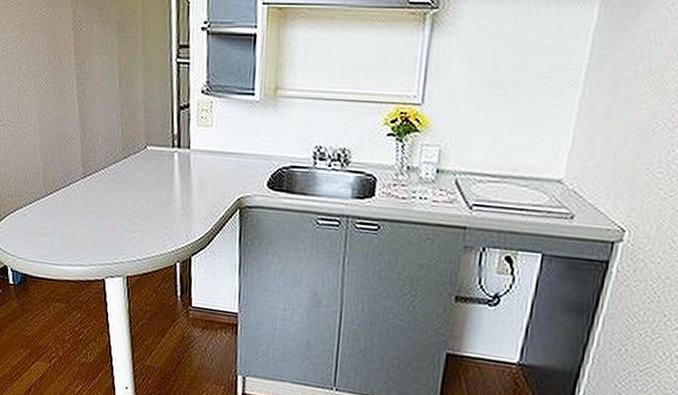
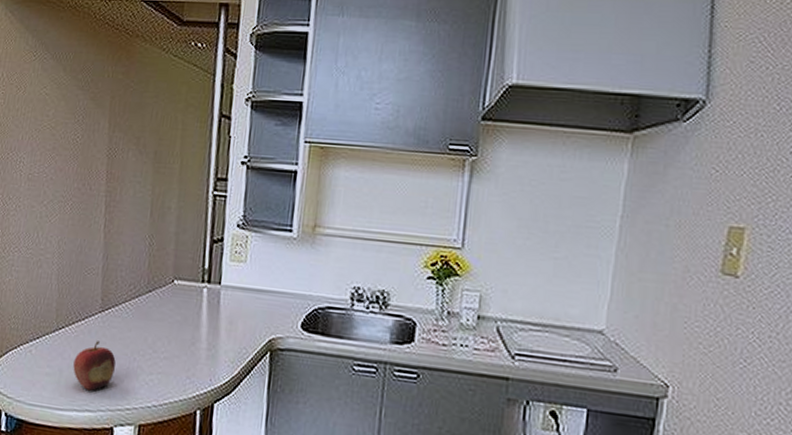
fruit: none [64,204,101,248] -> present [73,341,116,391]

